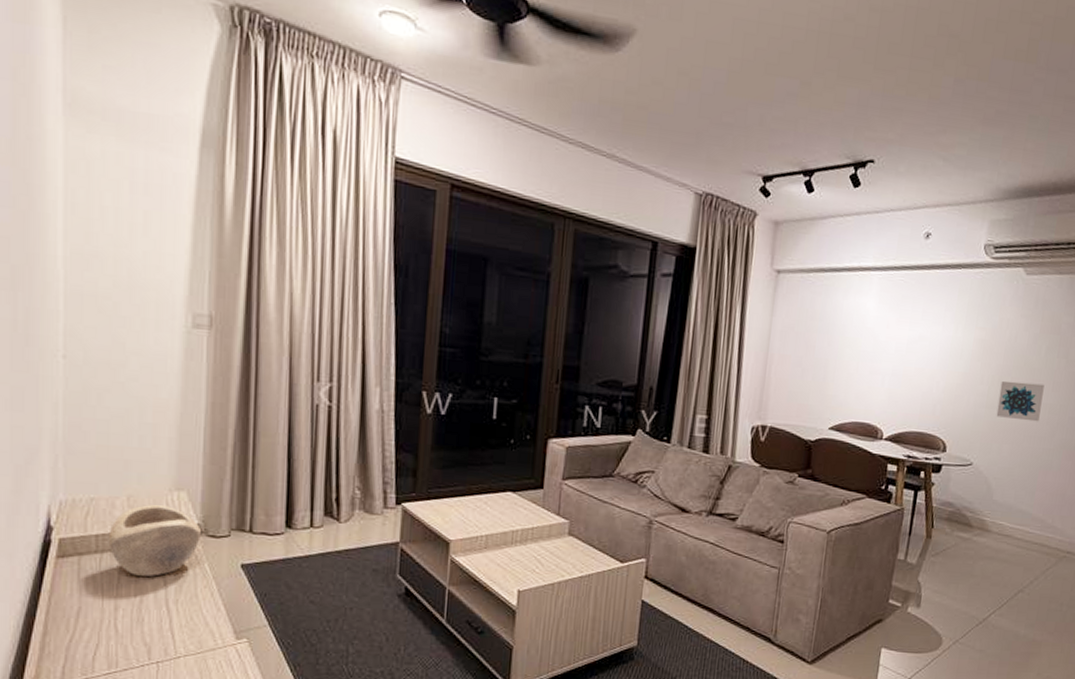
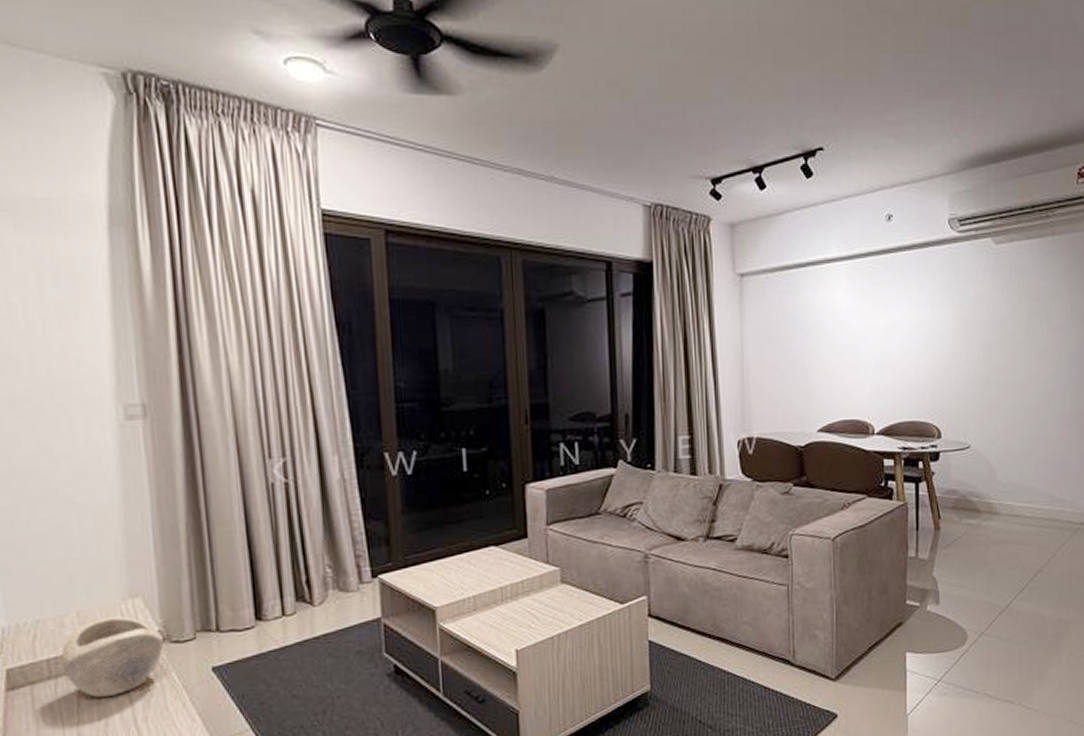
wall art: present [996,380,1045,422] -> none [986,354,1031,395]

